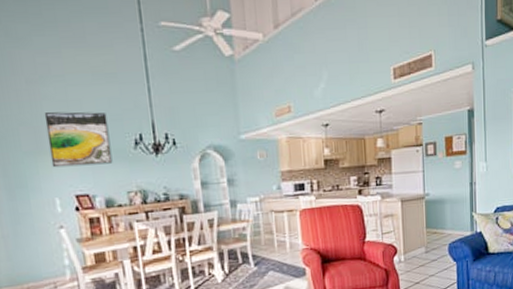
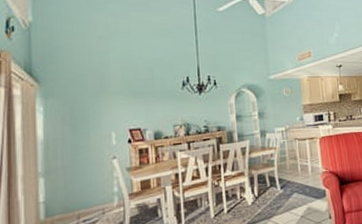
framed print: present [44,112,113,168] -> none [110,60,163,106]

